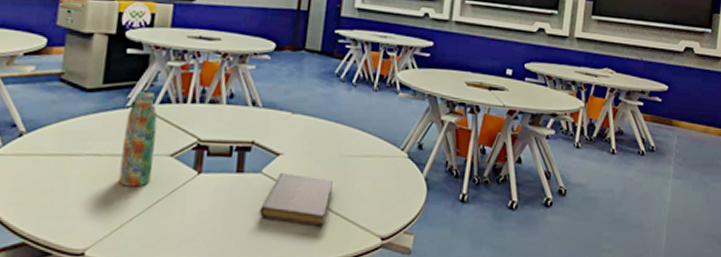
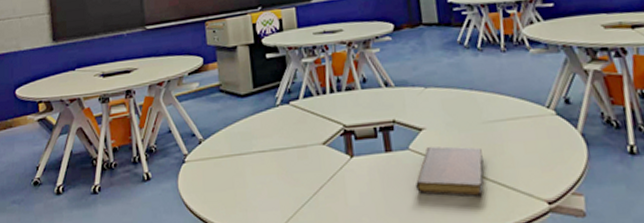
water bottle: present [118,92,158,187] -> none [279,89,311,177]

